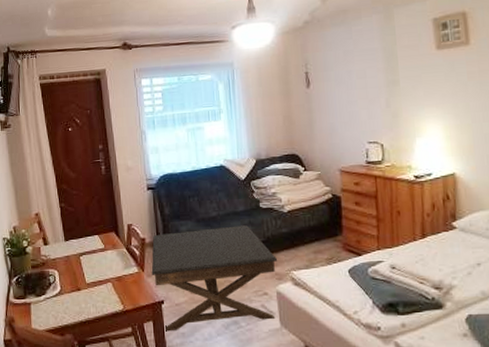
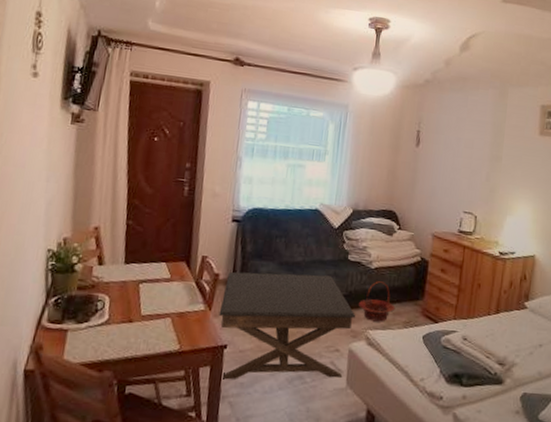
basket: none [278,223,316,262] -> present [359,281,396,322]

